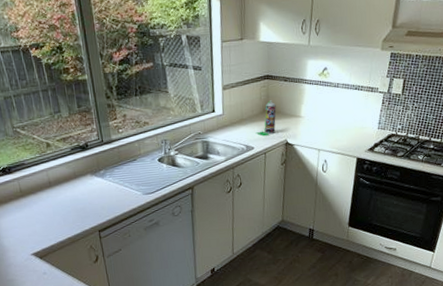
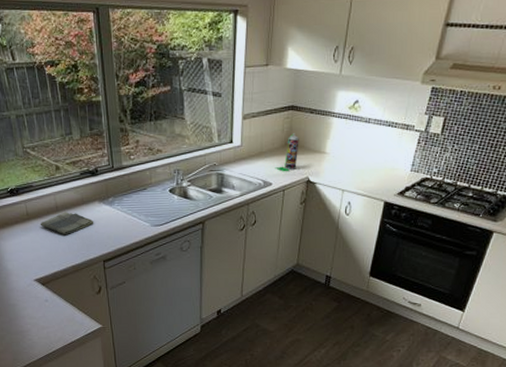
dish towel: none [34,186,88,209] -> present [40,212,94,236]

